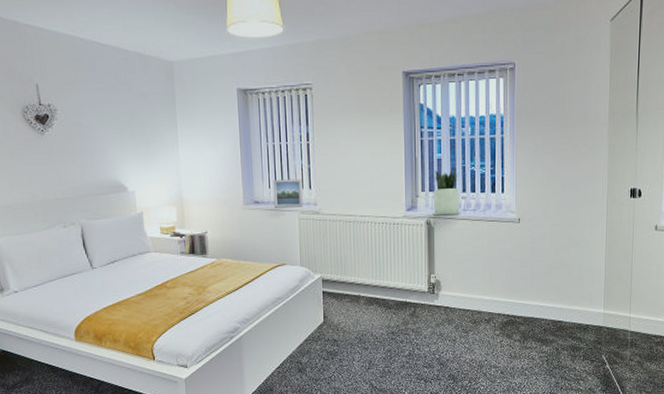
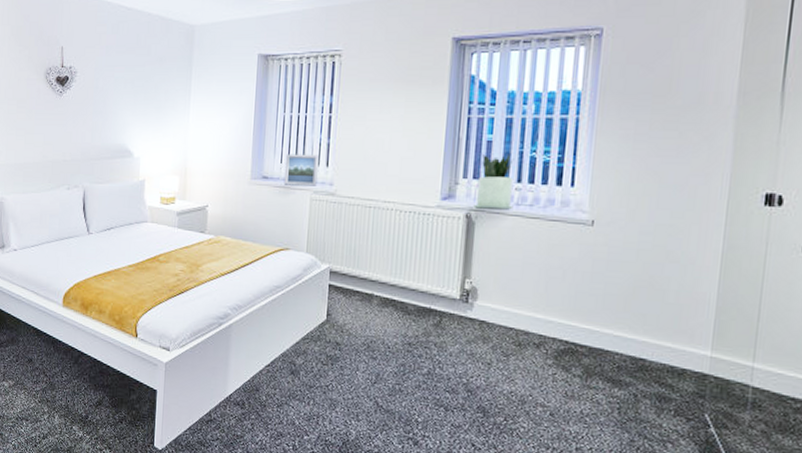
books: present [169,232,208,255] -> none [169,203,206,230]

